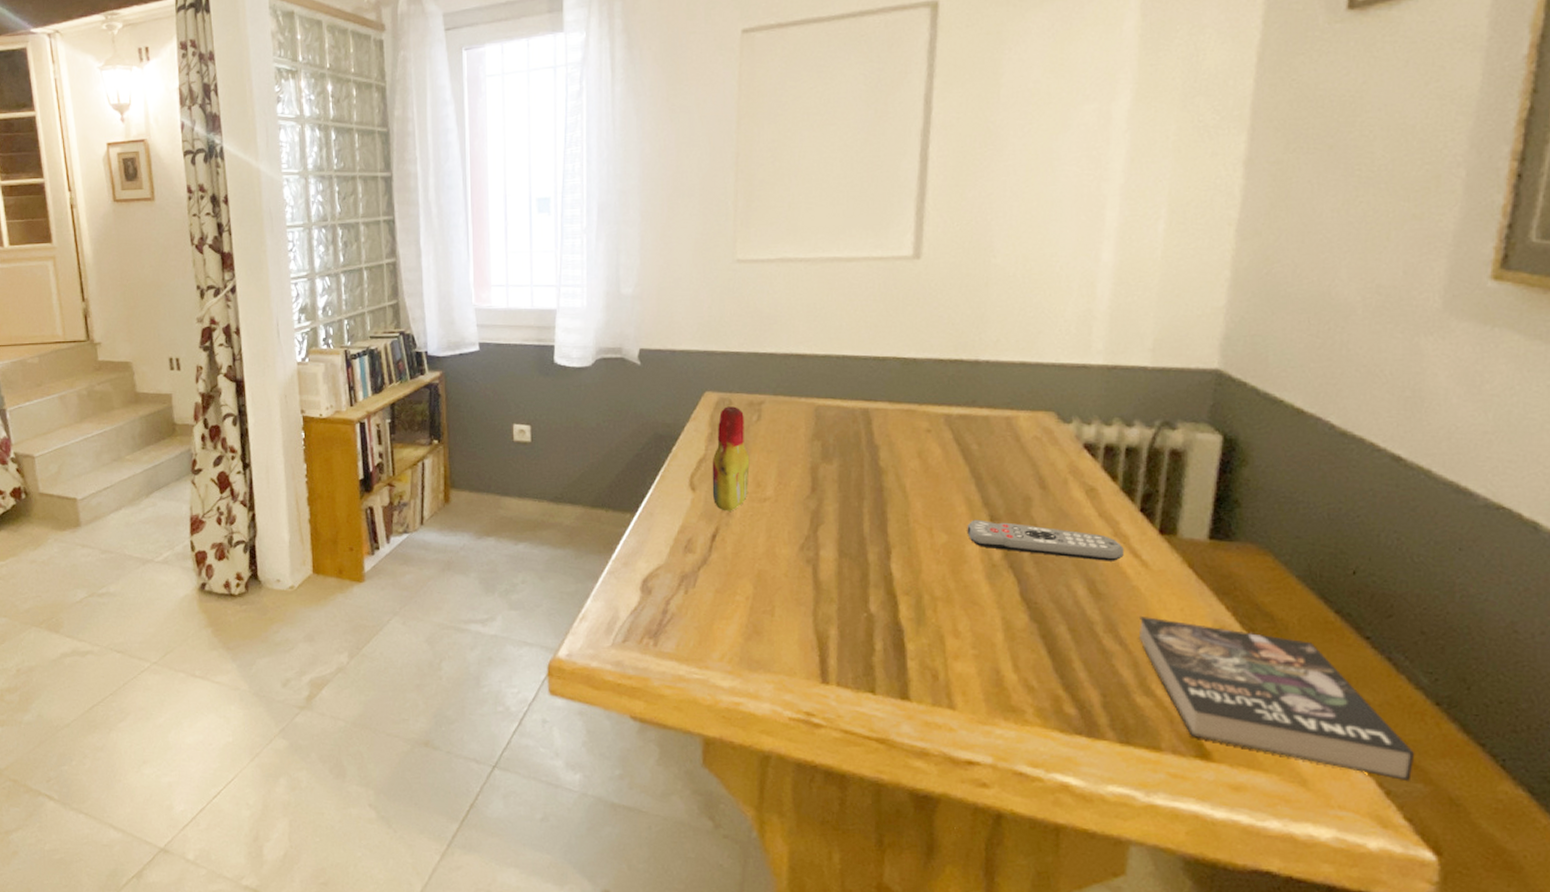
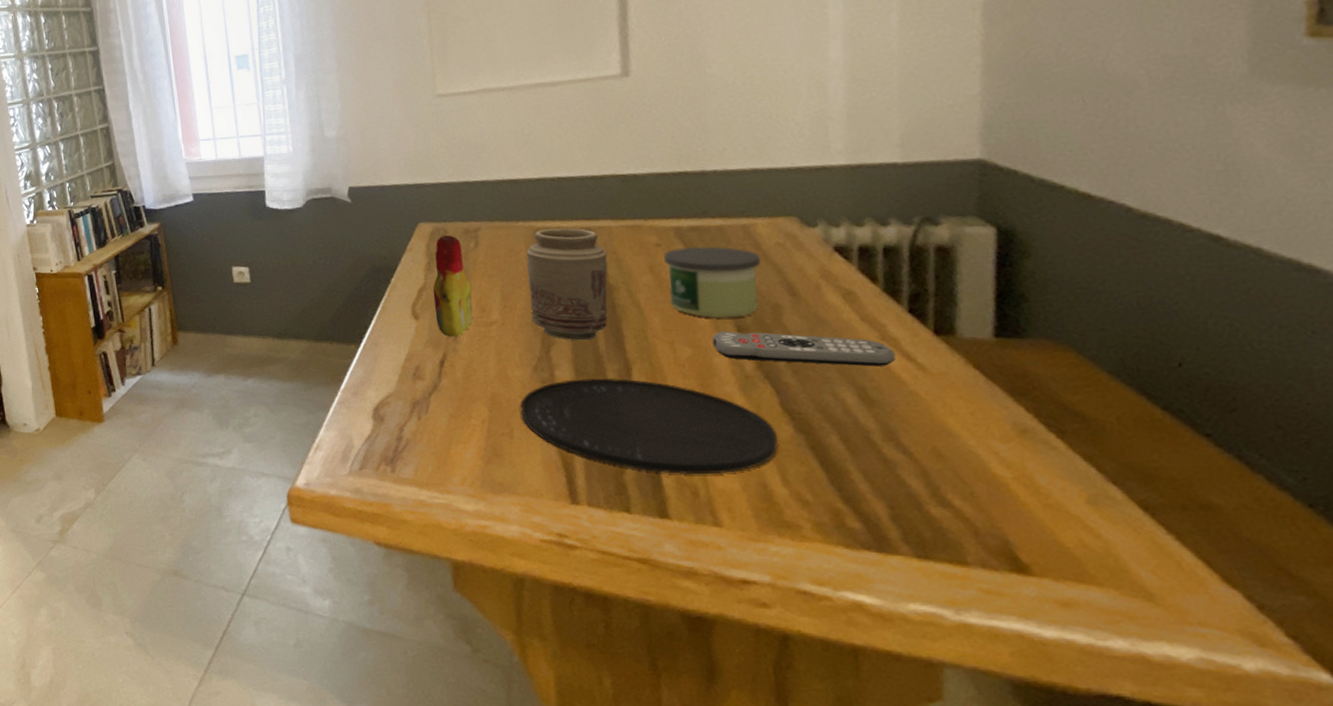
plate: none [784,560,1015,658] -> present [520,378,779,474]
vase: none [803,407,881,522] -> present [526,228,608,341]
candle: none [933,434,1018,507] -> present [664,246,761,318]
book: present [1140,615,1415,782] -> none [923,421,1290,594]

